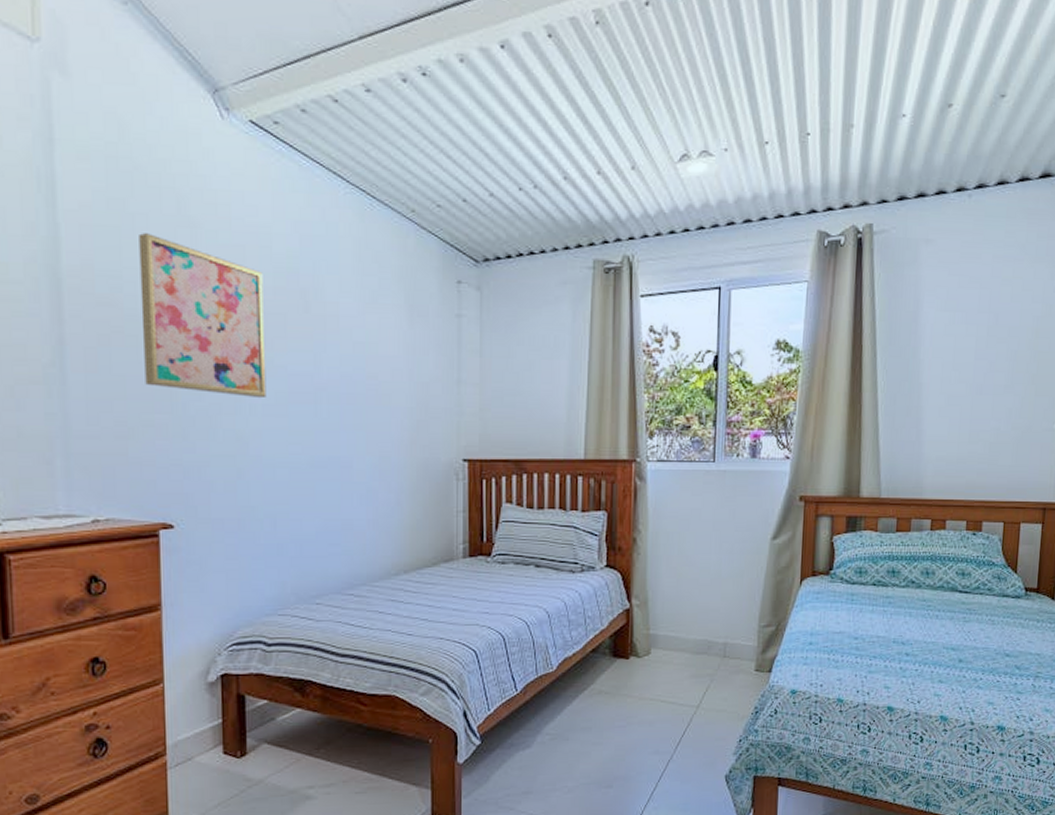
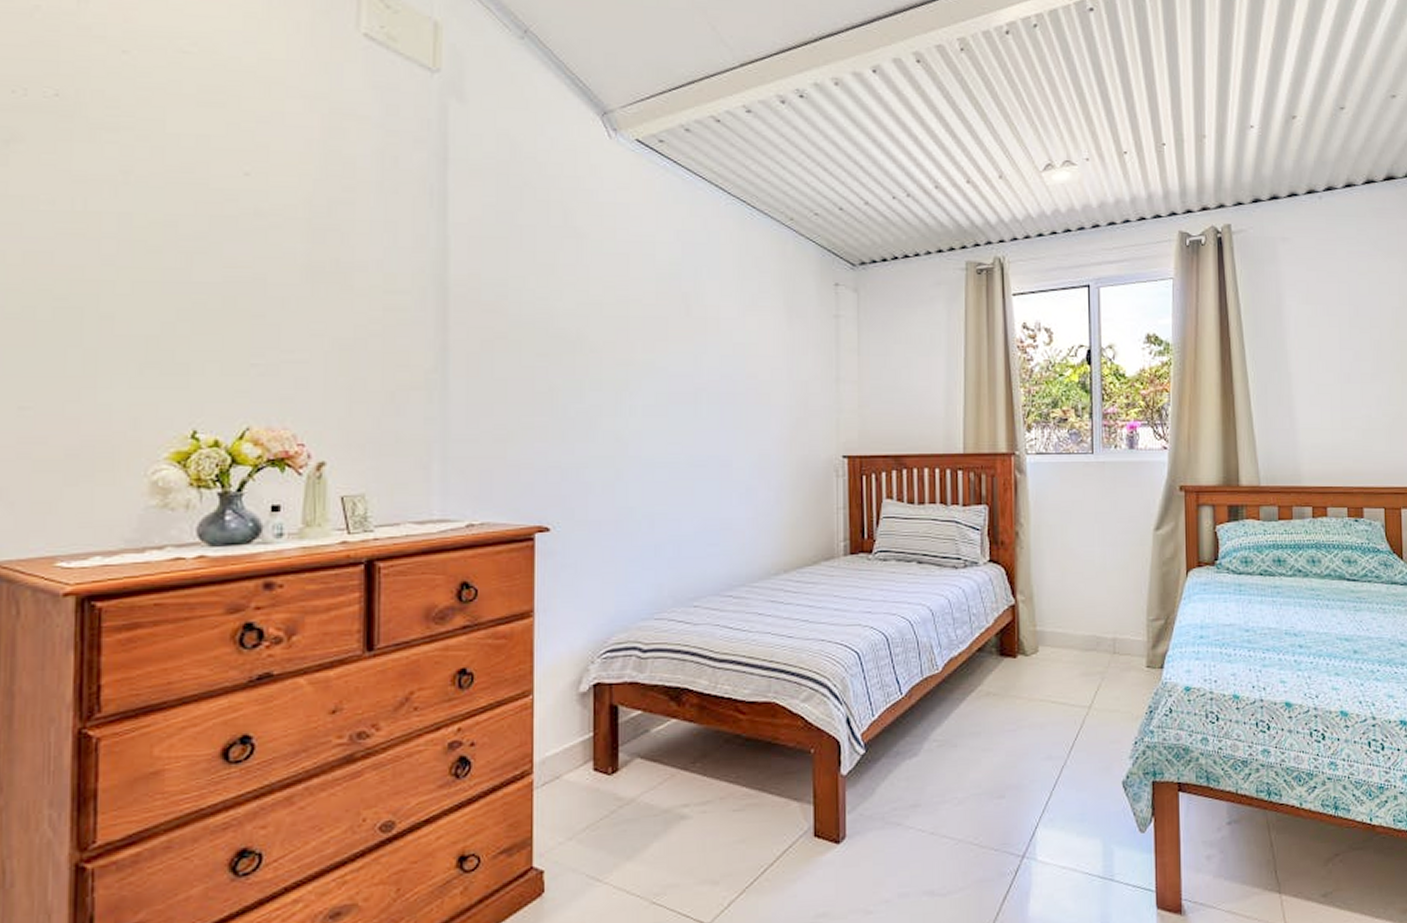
wall art: present [139,233,266,399] -> none [525,244,647,400]

